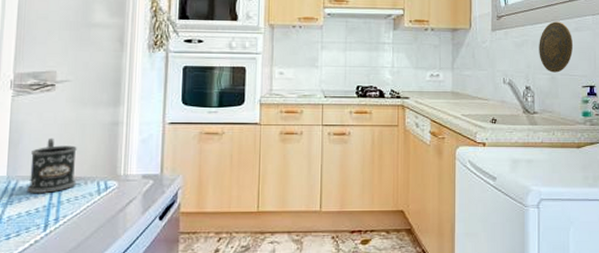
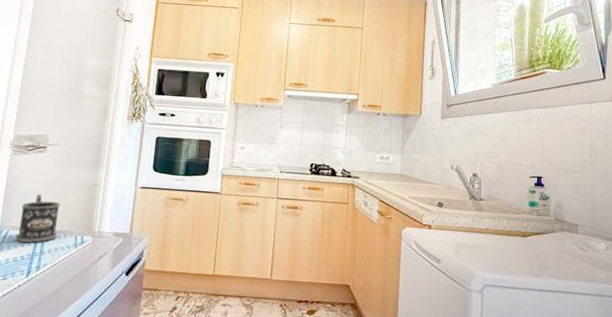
decorative plate: present [539,21,574,73] -> none [487,112,522,162]

